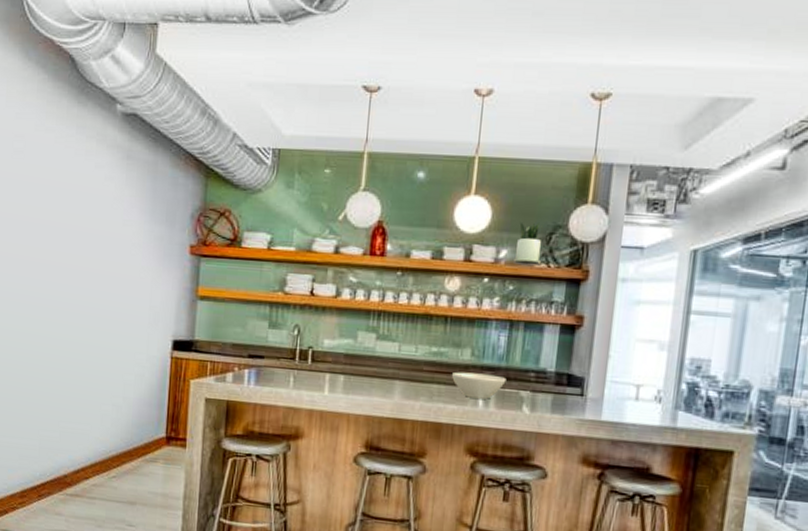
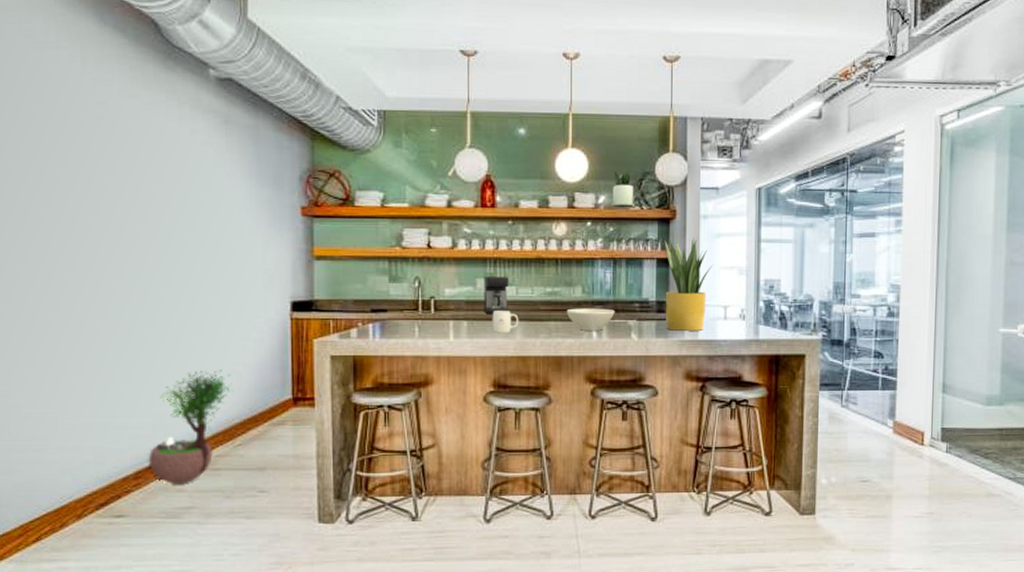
potted tree: none [34,400,113,508] -> present [149,370,233,483]
coffee maker: none [362,330,393,371] -> present [484,276,510,315]
mug: none [369,367,399,393] -> present [492,311,519,333]
planter: none [564,302,628,411] -> present [664,237,713,332]

